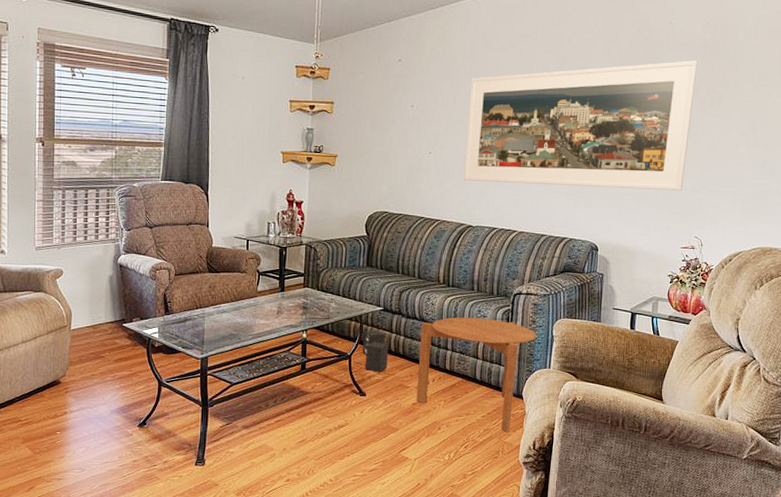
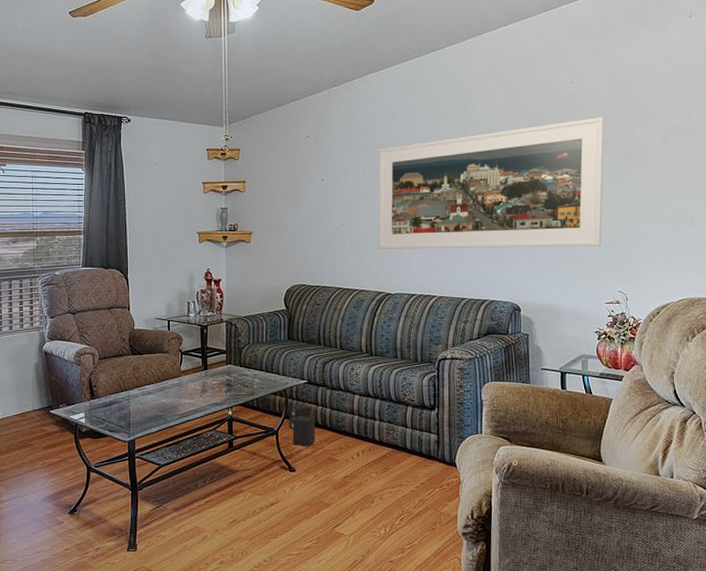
side table: present [416,317,537,433] -> none [346,385,465,503]

